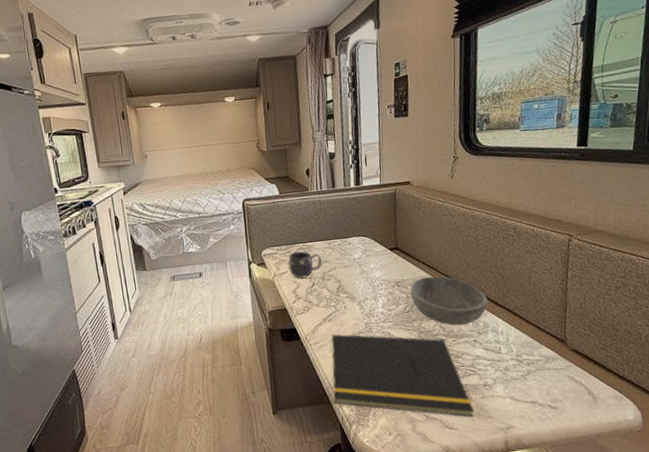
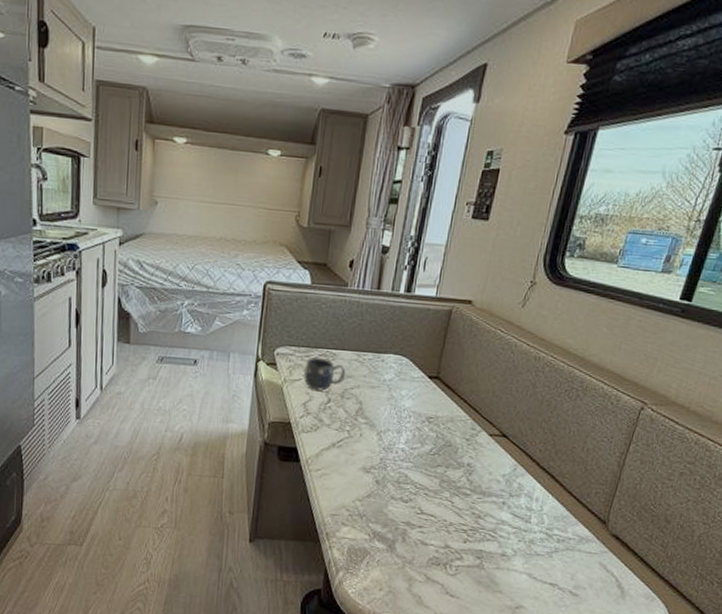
notepad: present [330,334,474,417] -> none [323,463,483,588]
bowl: present [410,276,488,326] -> none [441,417,530,483]

